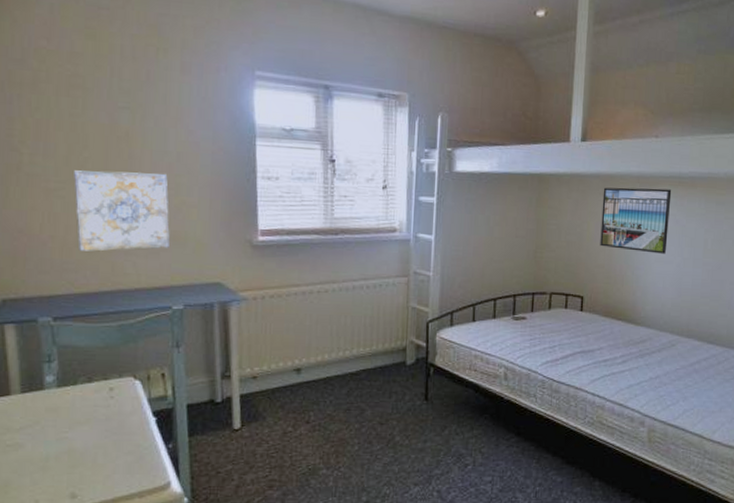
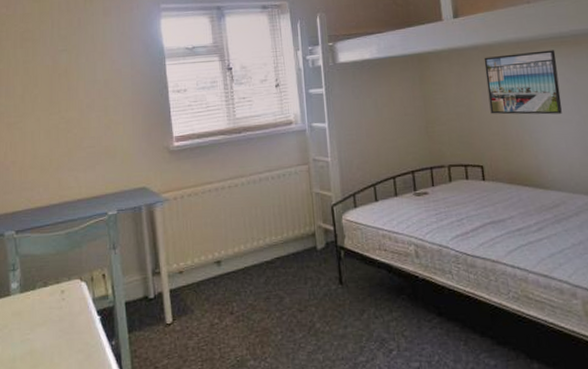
wall art: present [74,170,170,251] -> none [28,98,103,172]

